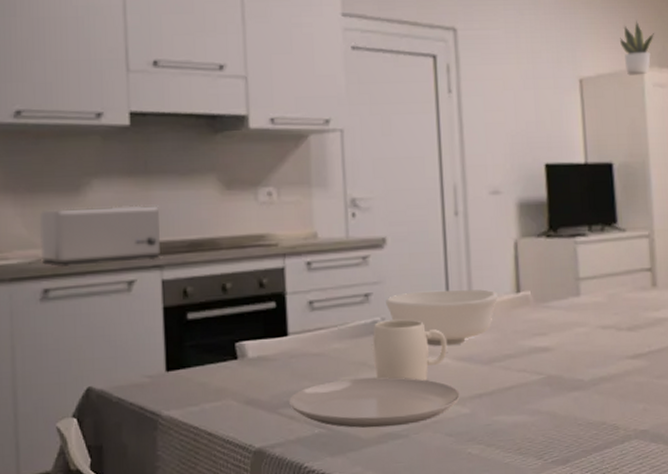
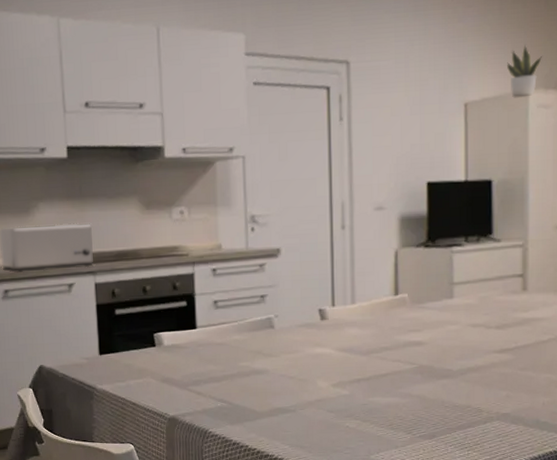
plate: present [289,377,460,428] -> none [197,363,341,404]
mug: present [372,319,448,381] -> none [266,316,332,367]
bowl: present [386,289,499,346] -> none [279,292,378,339]

